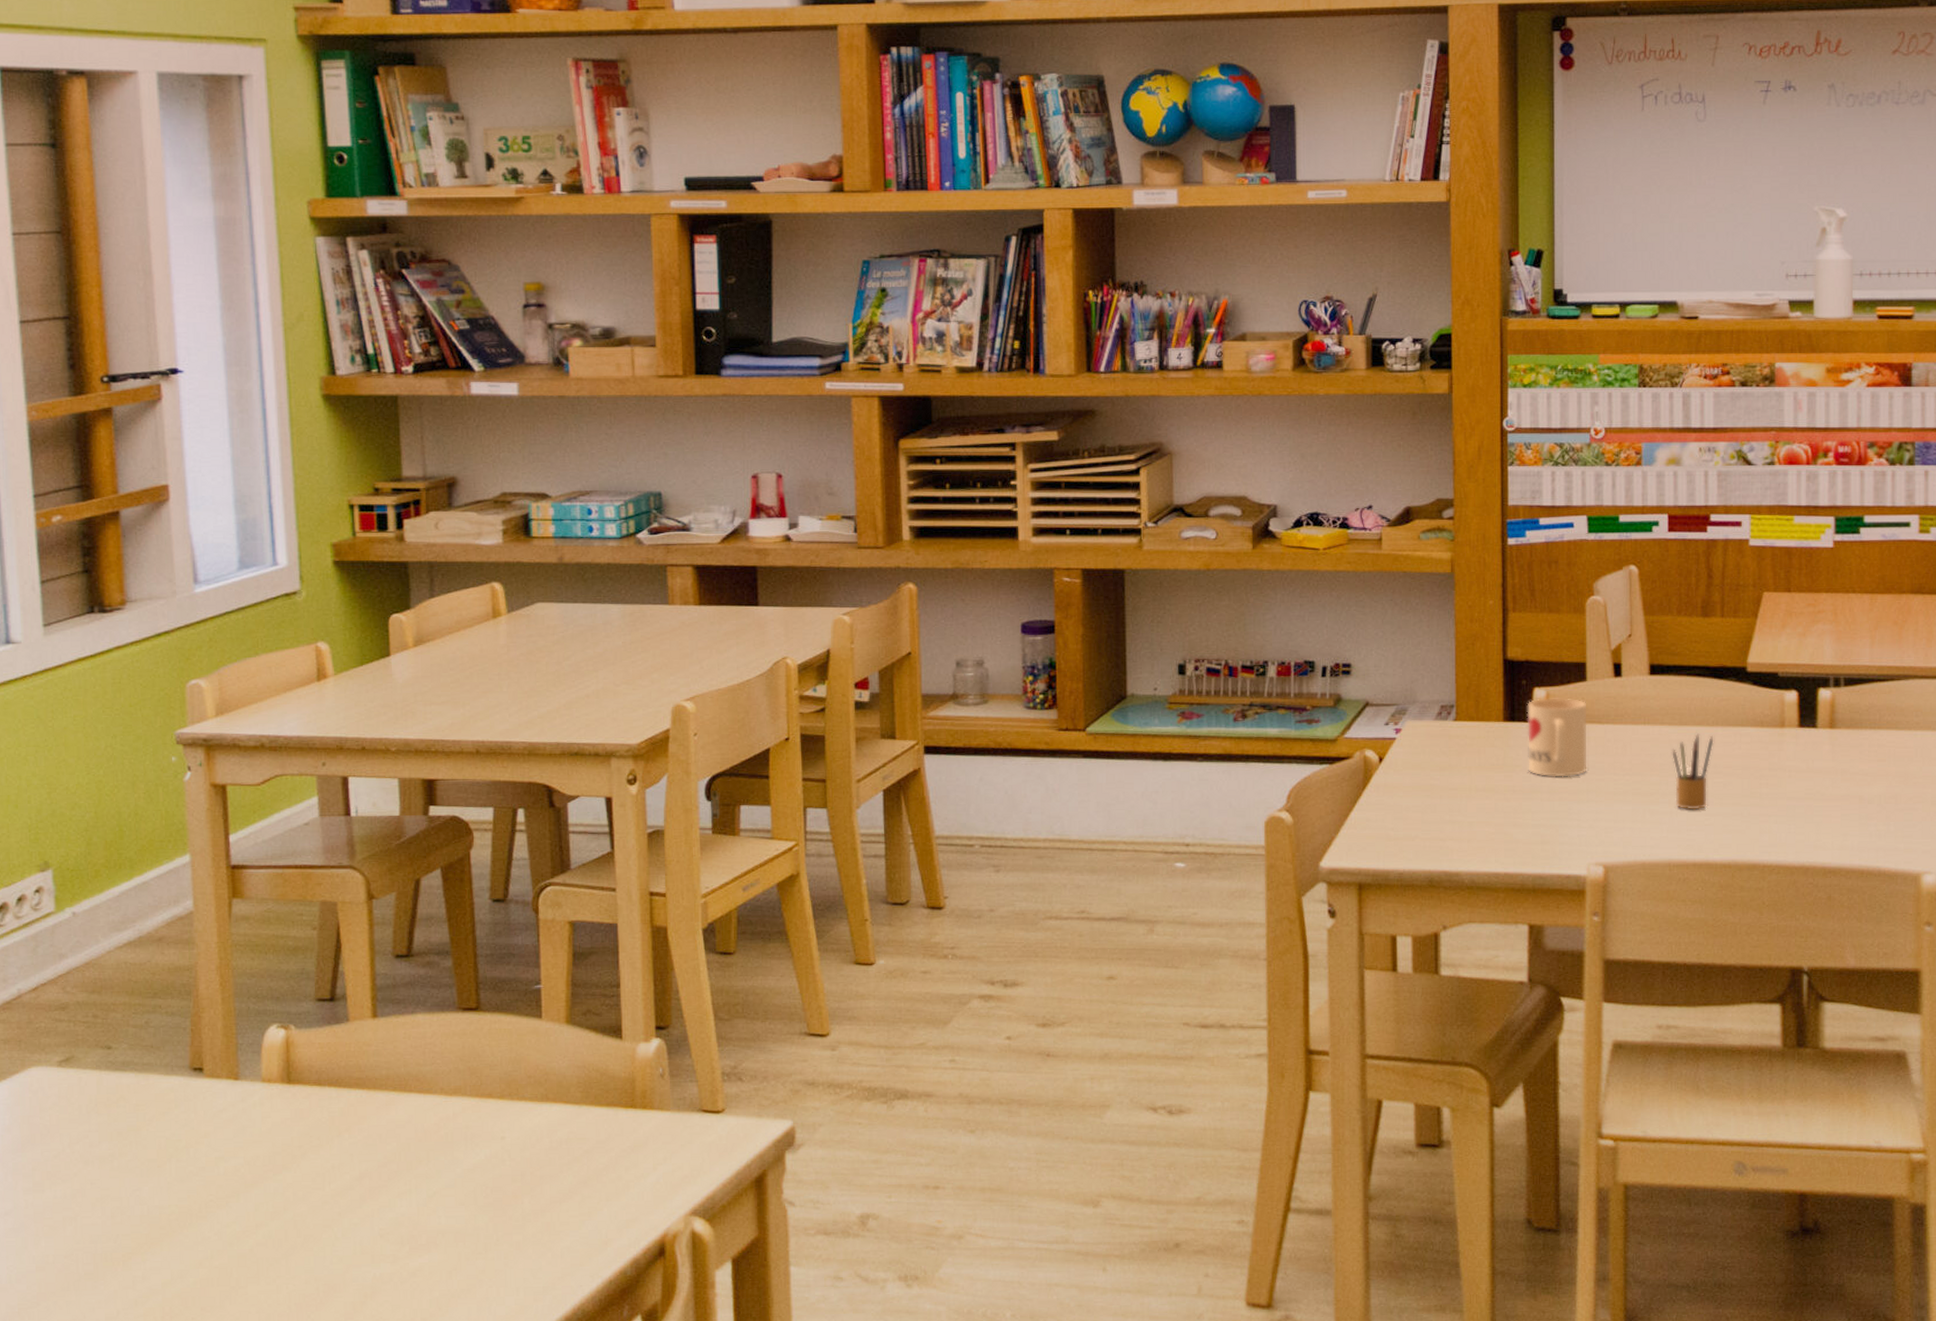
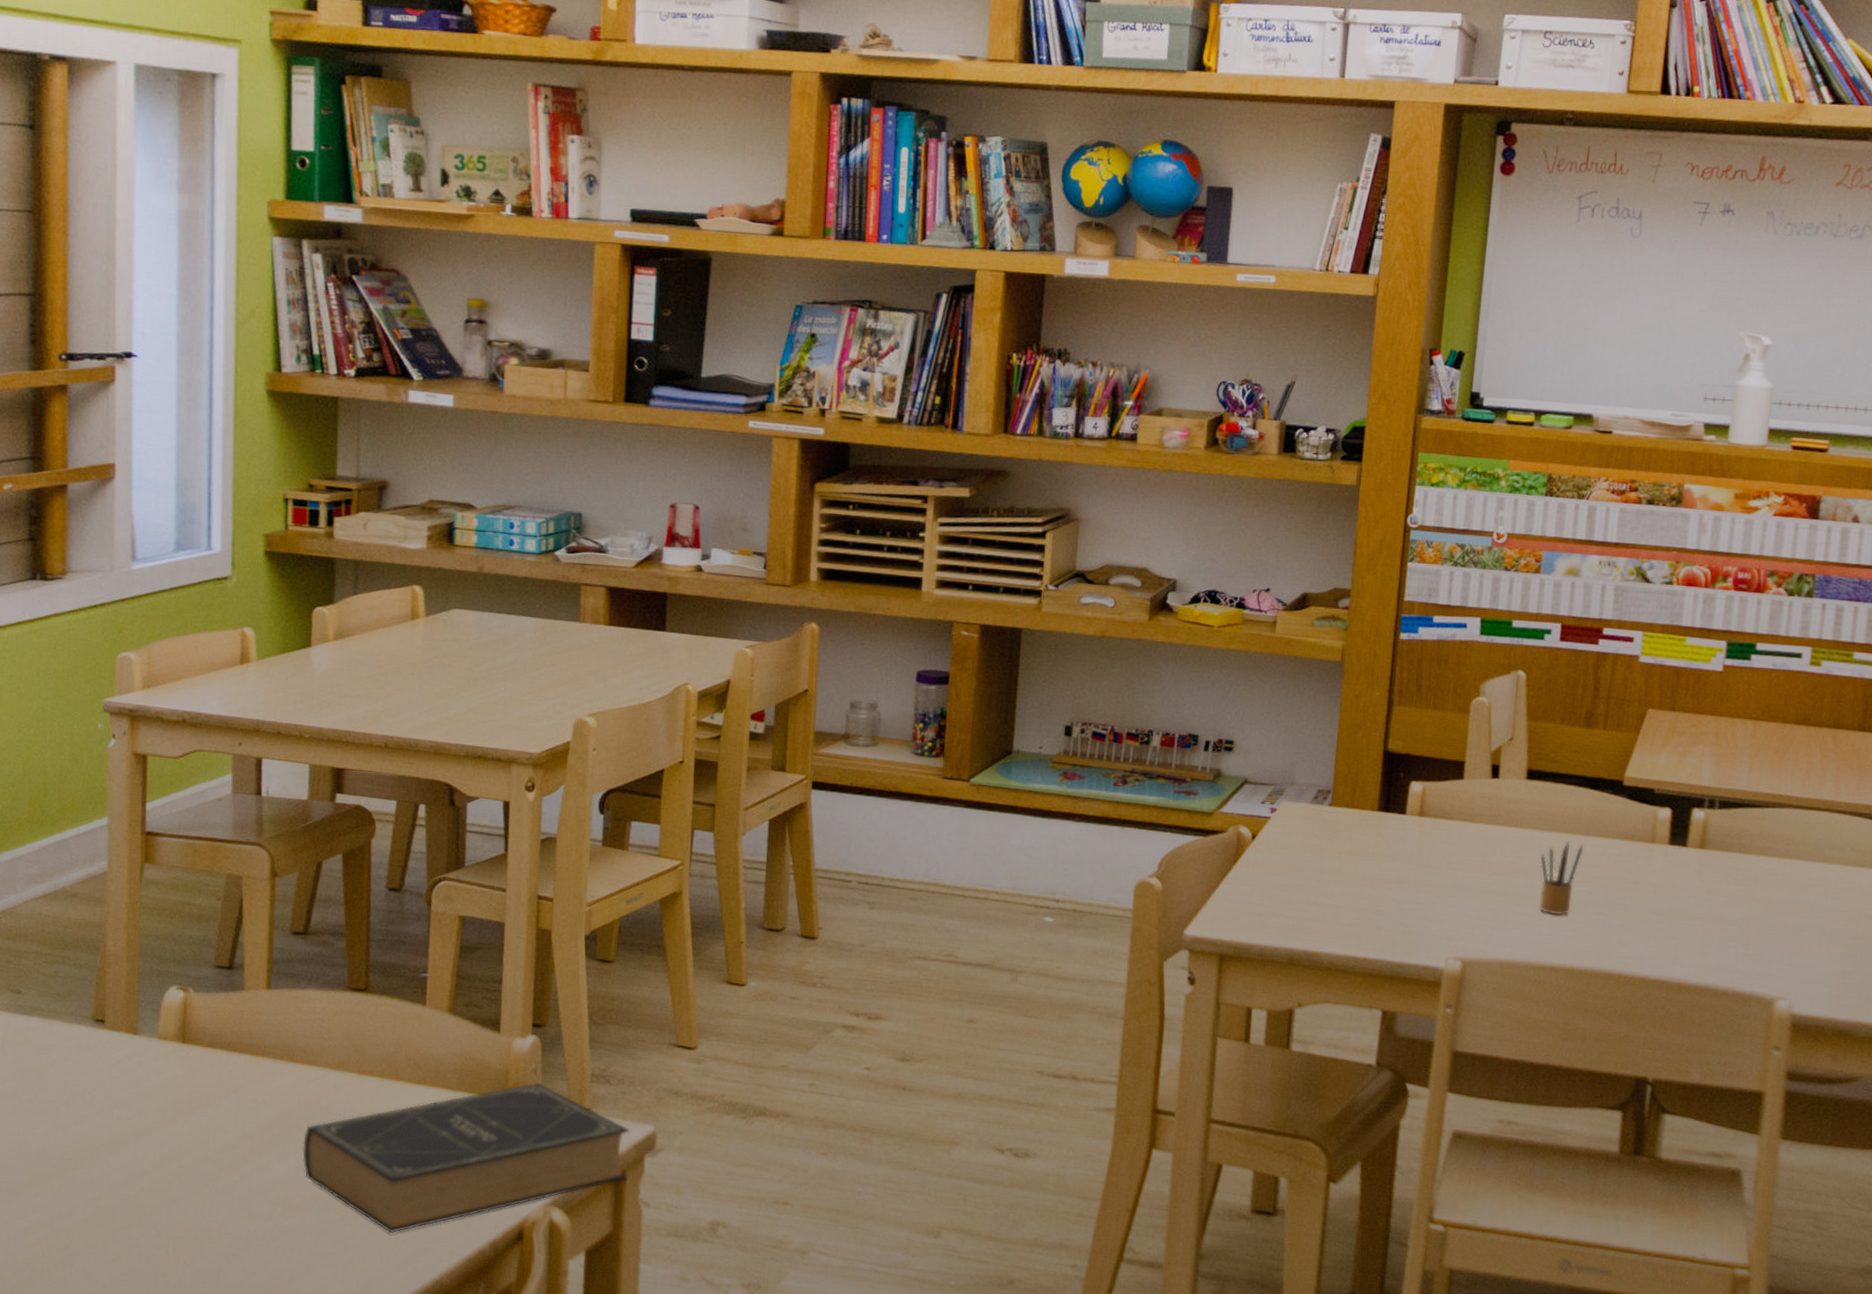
book: none [423,1087,770,1263] -> present [302,1082,629,1234]
mug: present [1528,698,1587,777] -> none [1398,792,1462,871]

